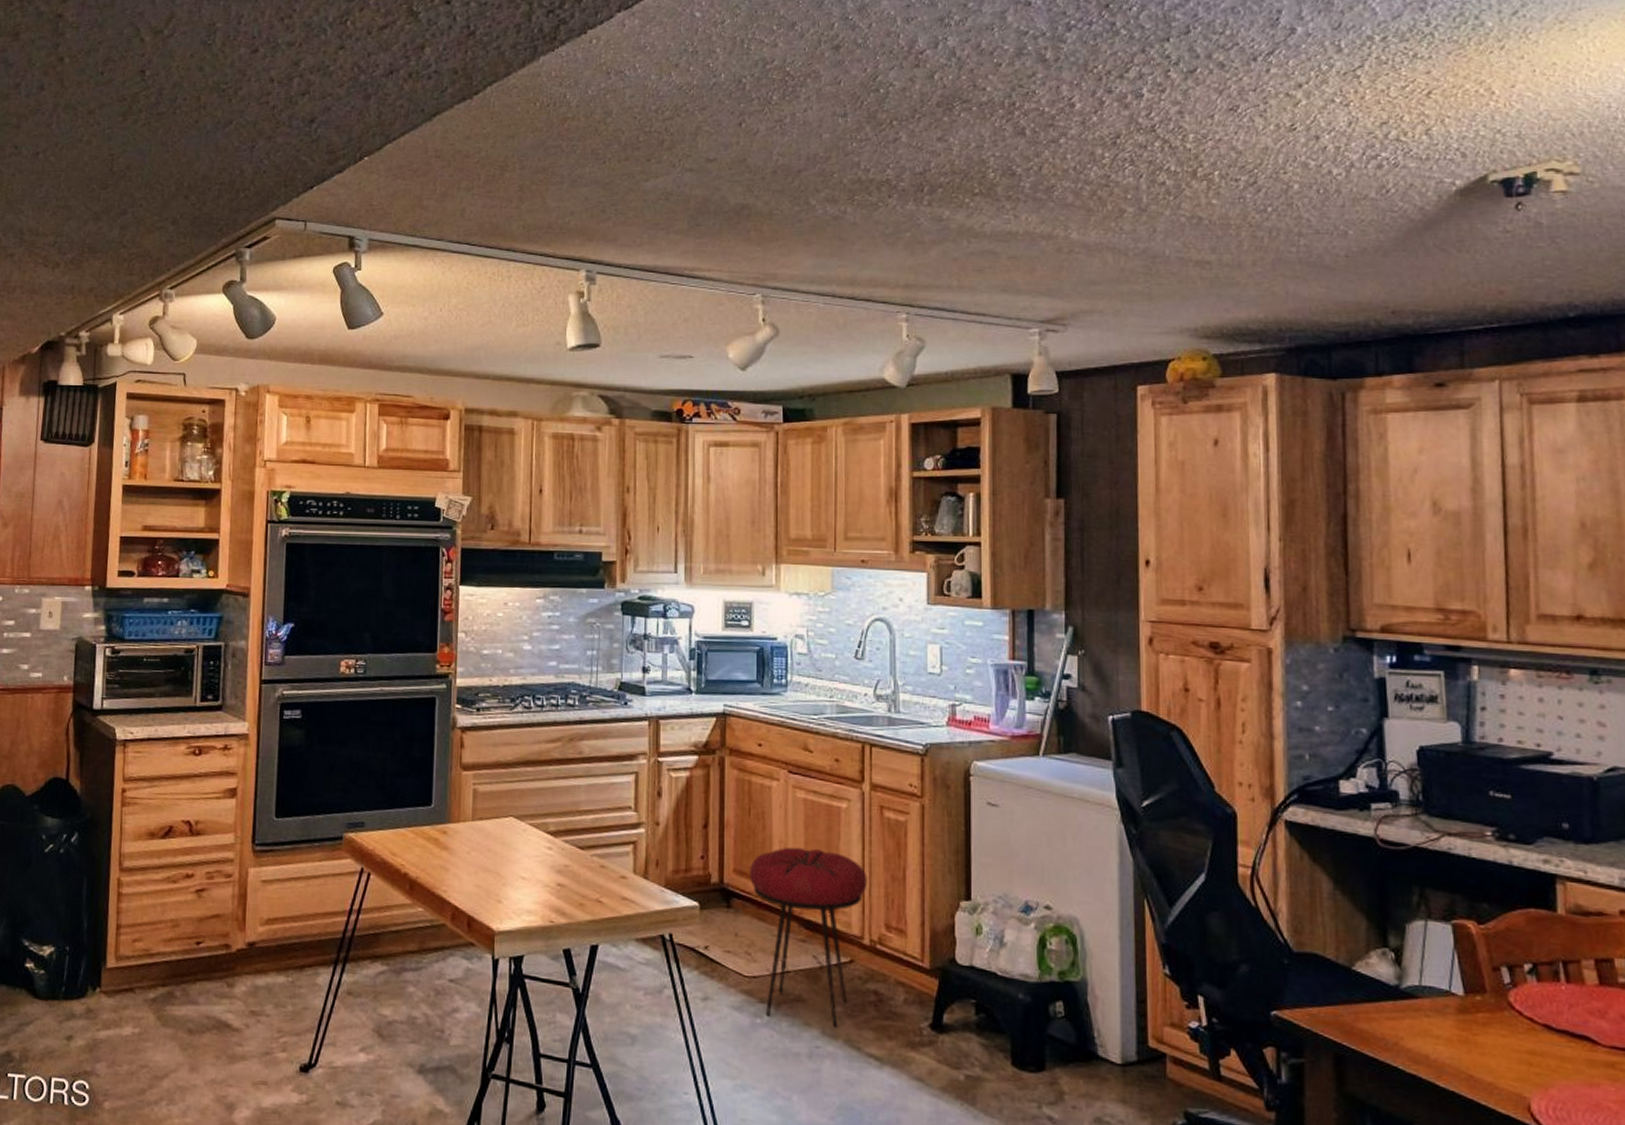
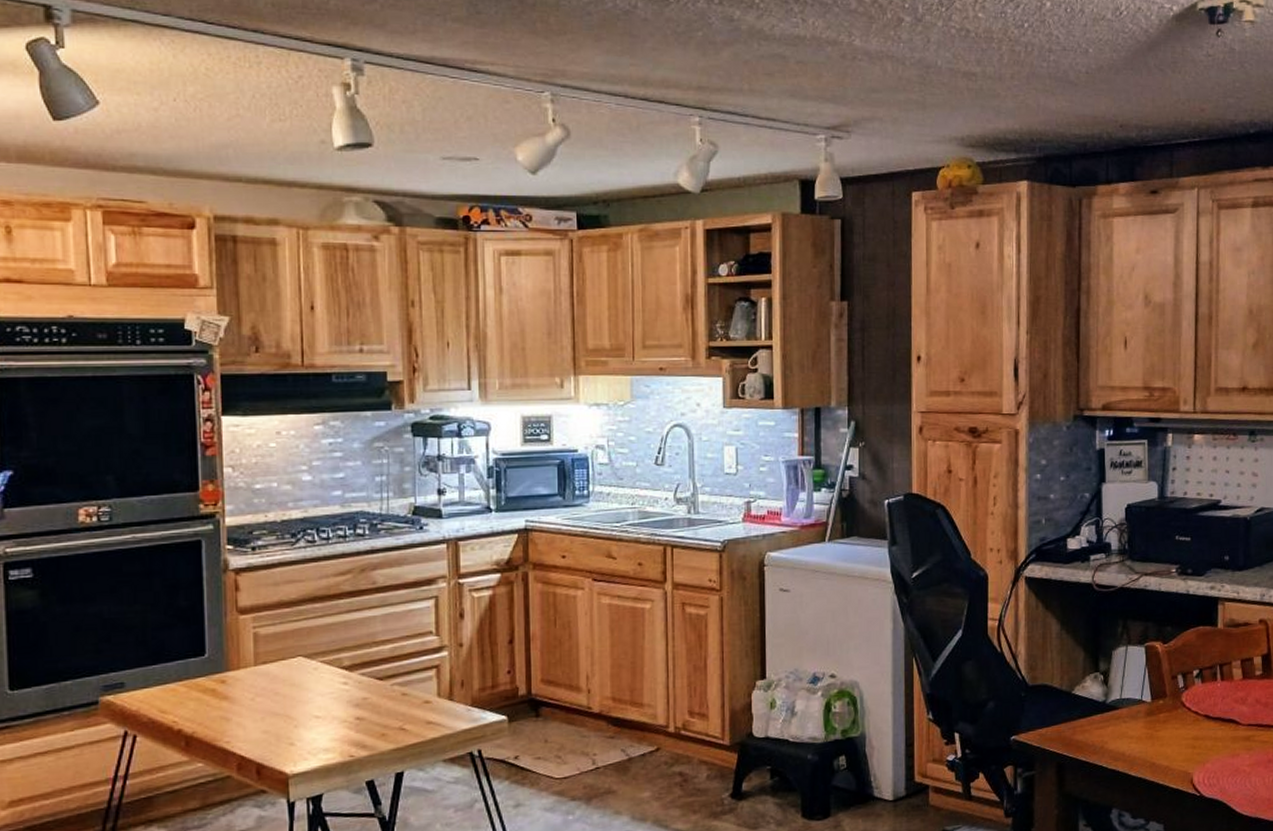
stool: present [749,847,868,1028] -> none [556,650,671,813]

